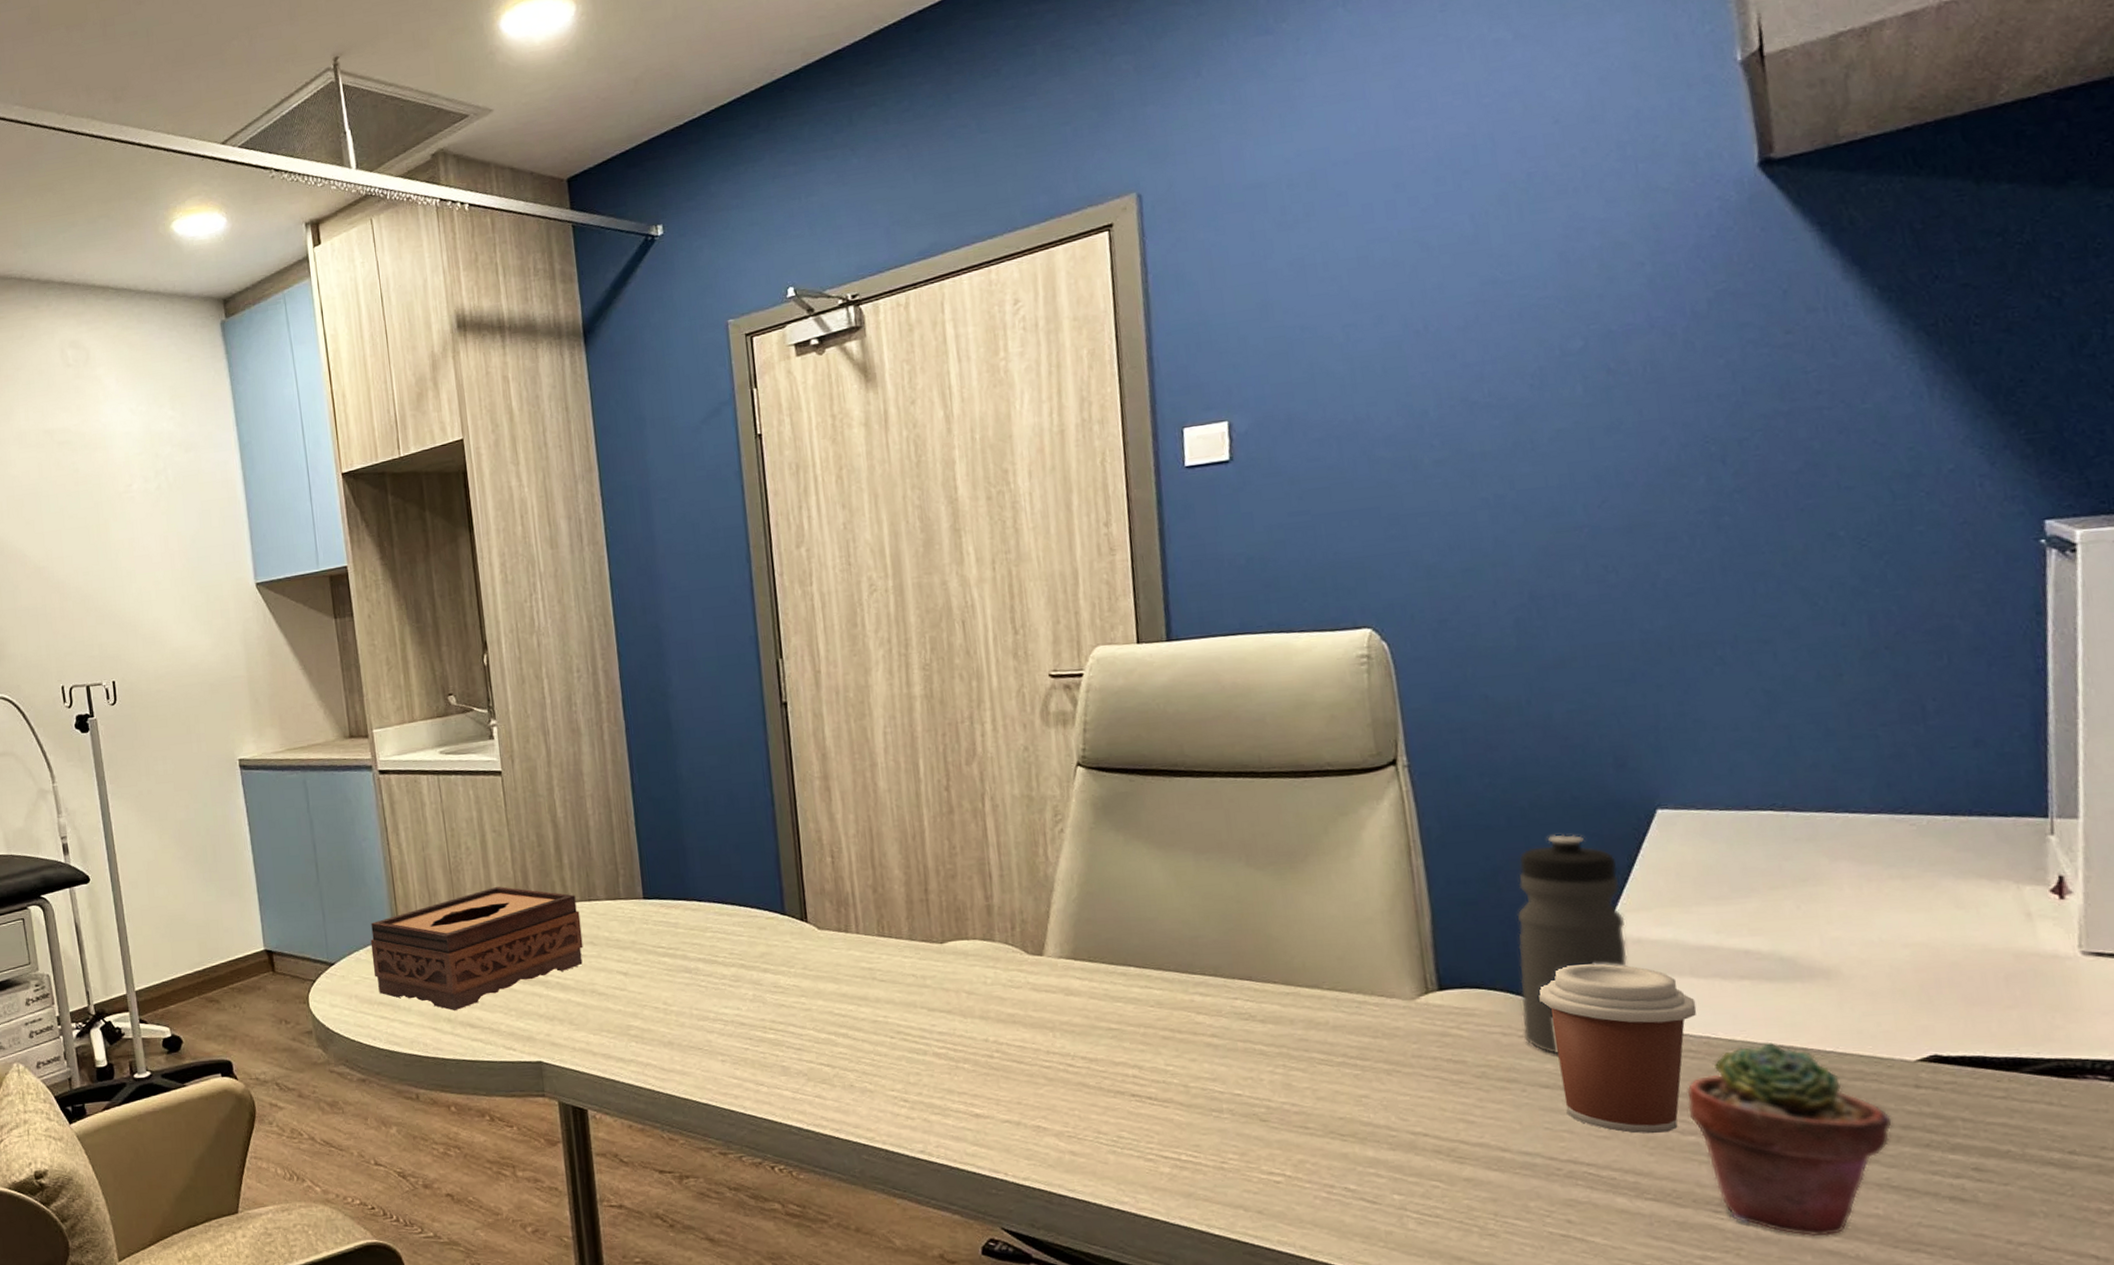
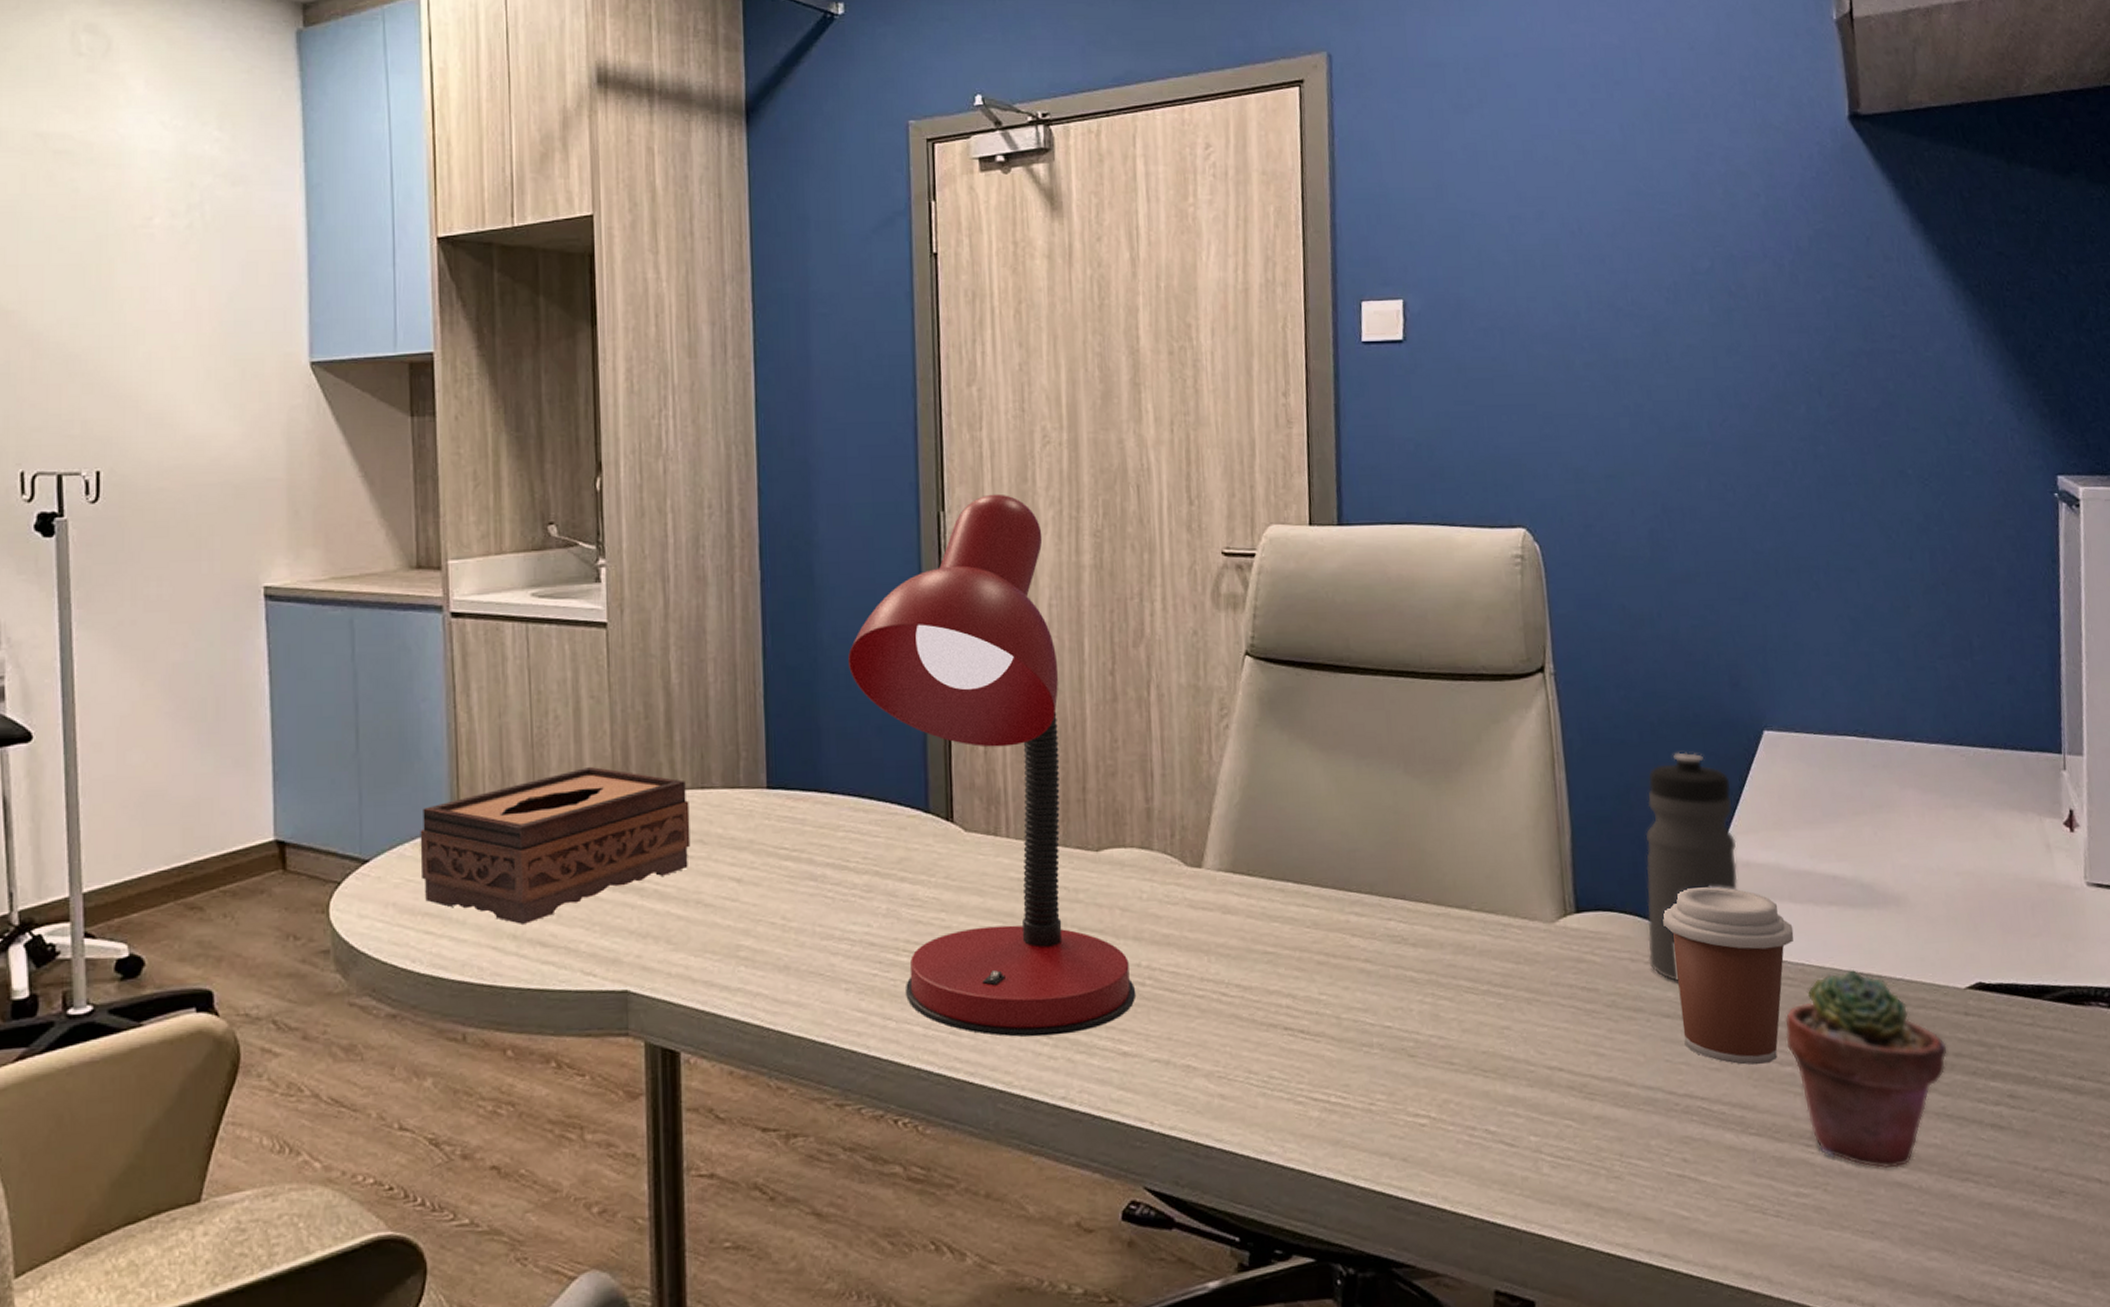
desk lamp: none [704,639,986,1101] -> present [847,494,1136,1037]

